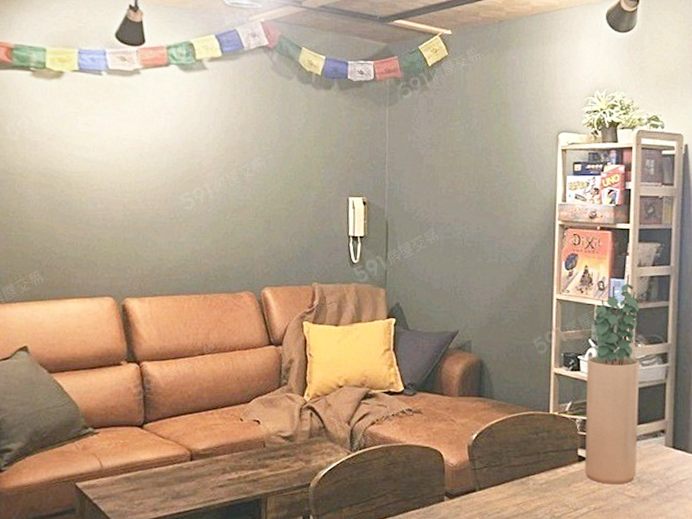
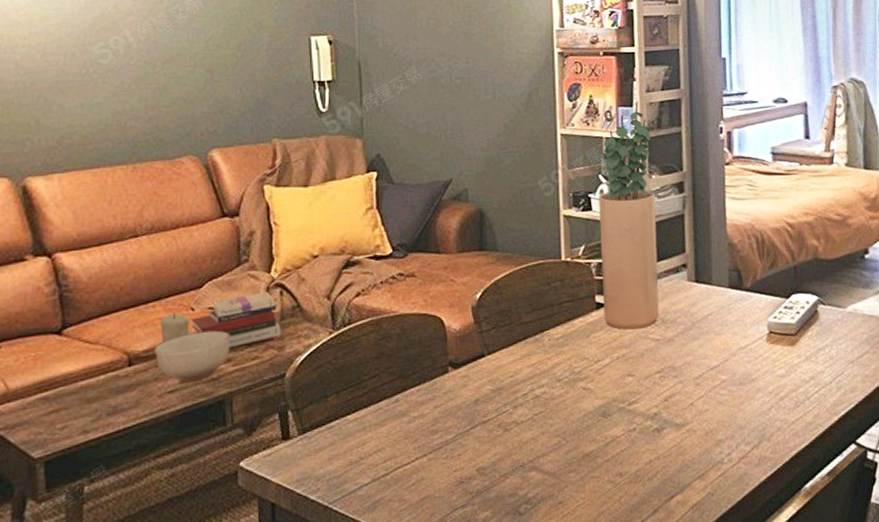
bowl: none [210,439,270,481] -> present [154,330,231,383]
candle: none [211,421,239,464] -> present [157,313,189,367]
books: none [239,412,309,457] -> present [191,292,281,348]

